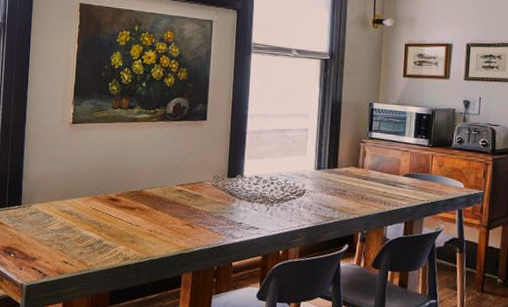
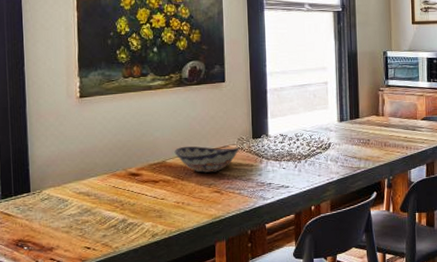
decorative bowl: none [152,178,215,206] -> present [174,146,240,173]

